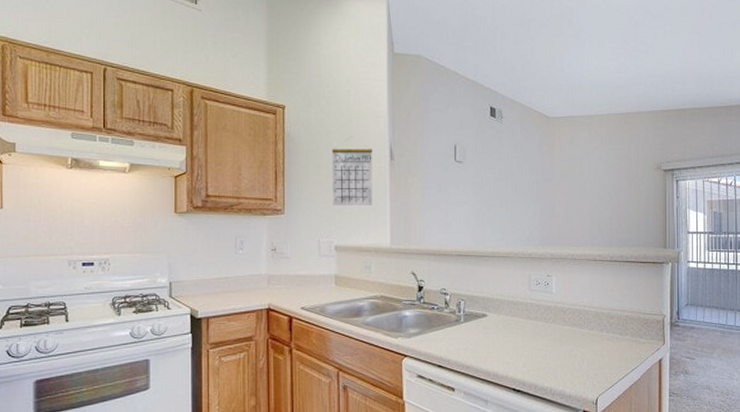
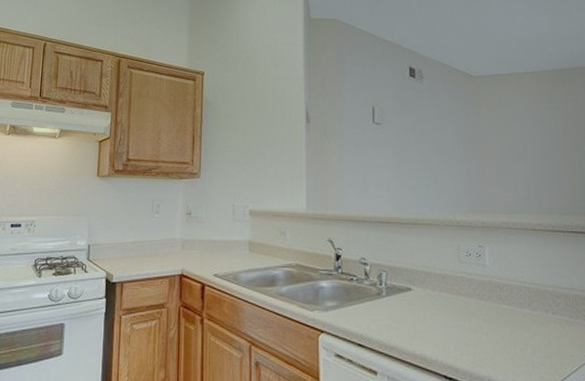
calendar: present [331,136,372,206] -> none [247,100,288,169]

